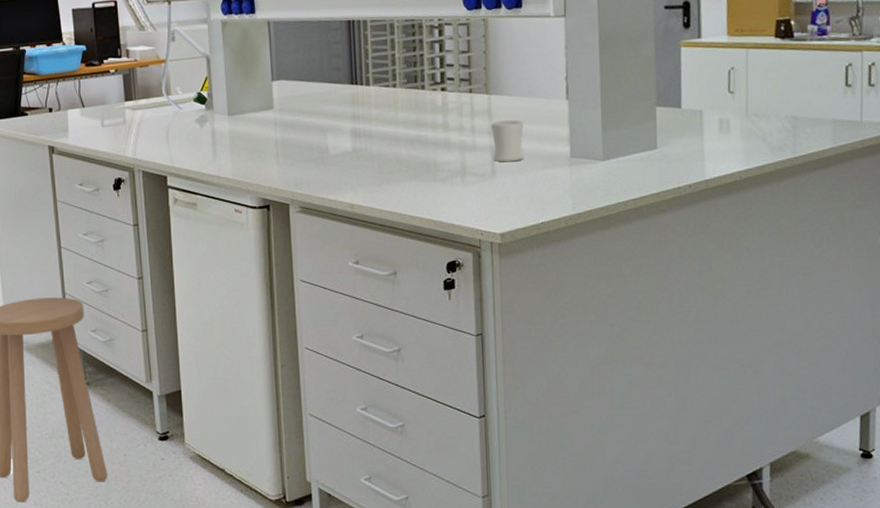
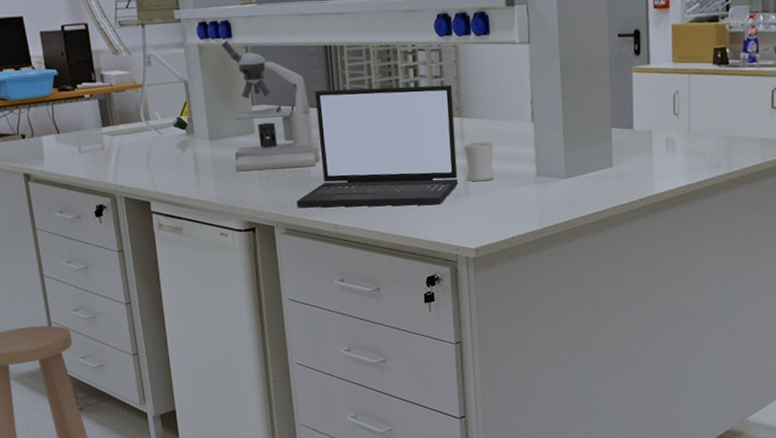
microscope: none [243,16,339,148] -> present [220,40,321,172]
laptop: none [313,60,484,186] -> present [296,84,459,208]

